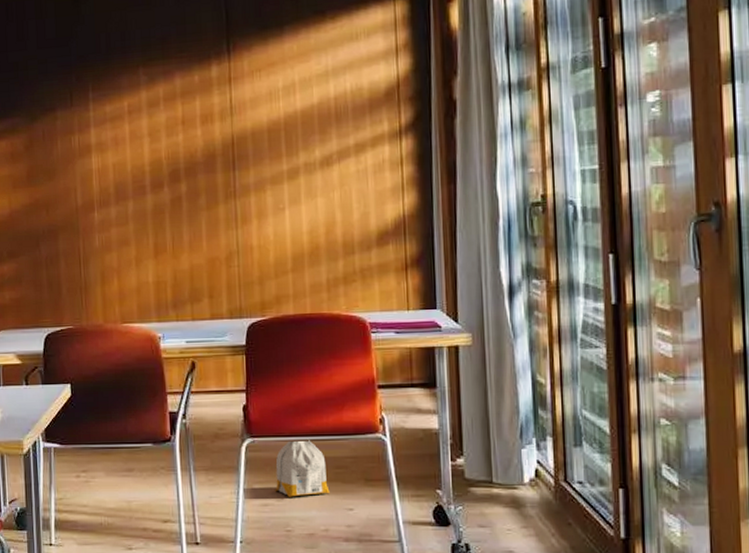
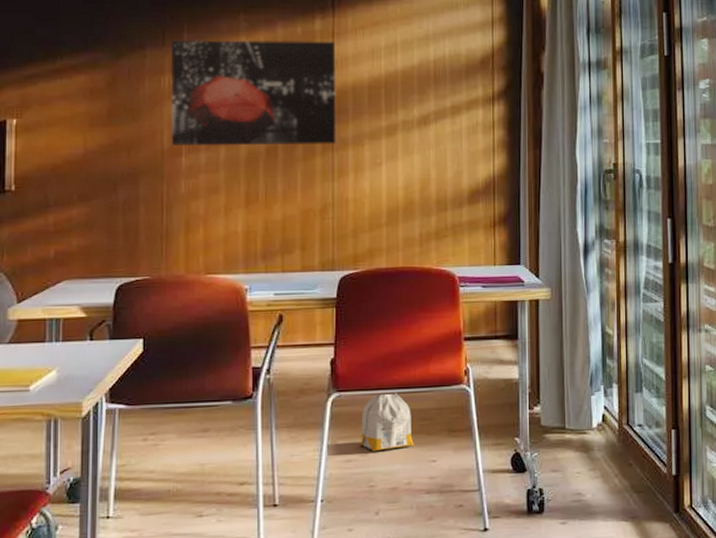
wall art: none [79,86,238,203] -> present [170,40,336,147]

